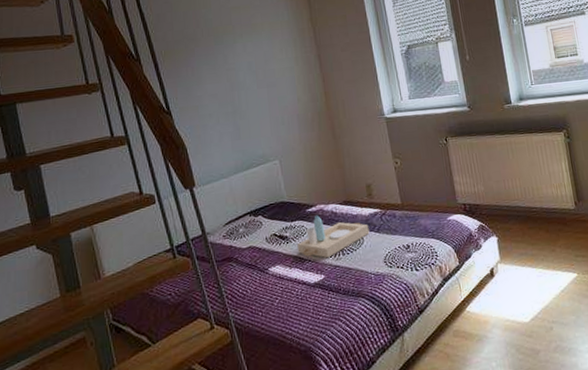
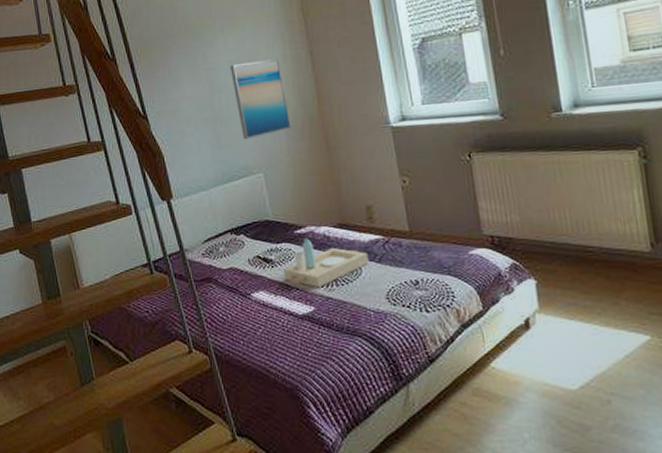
wall art: none [249,61,303,131] -> present [230,59,291,140]

